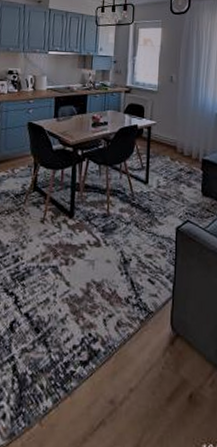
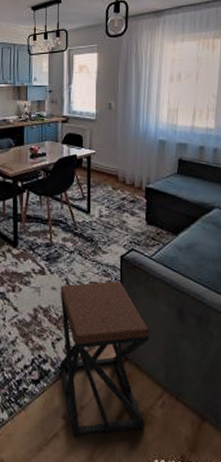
stool: none [109,253,202,425] -> present [59,281,149,438]

